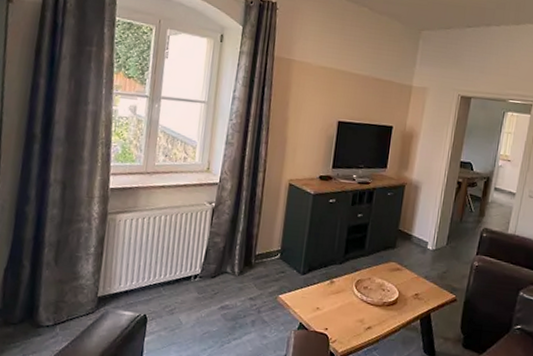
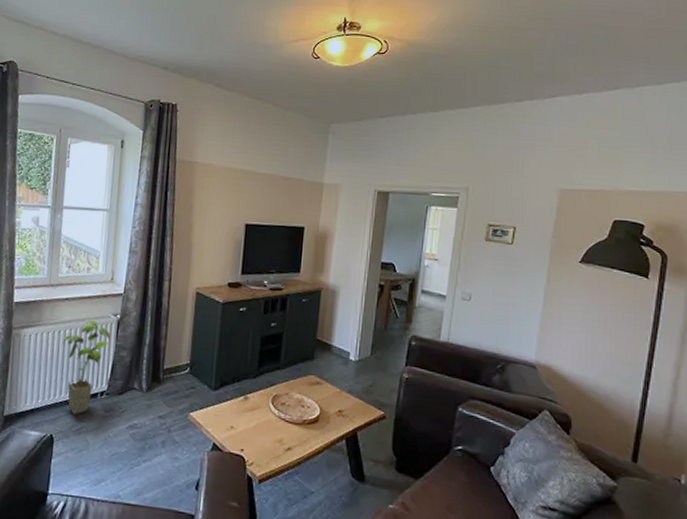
house plant: none [158,207,206,296] -> present [62,320,111,415]

